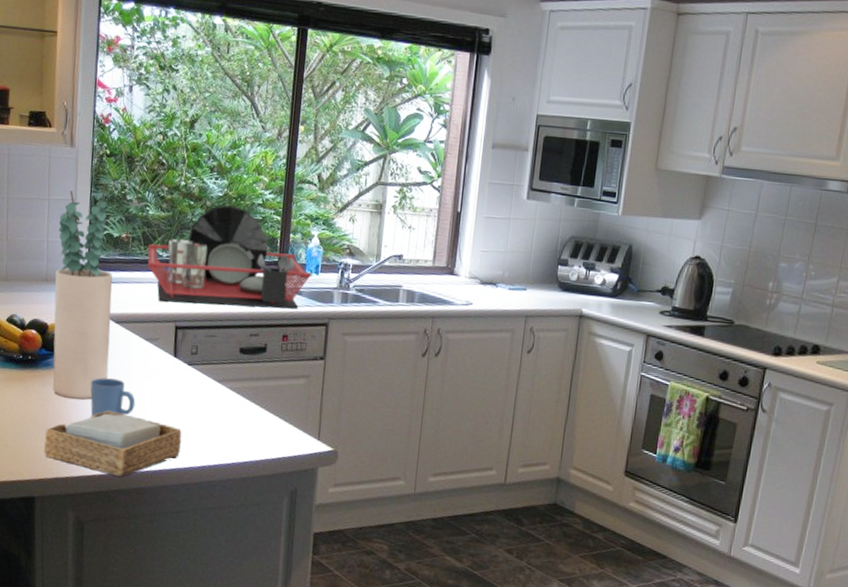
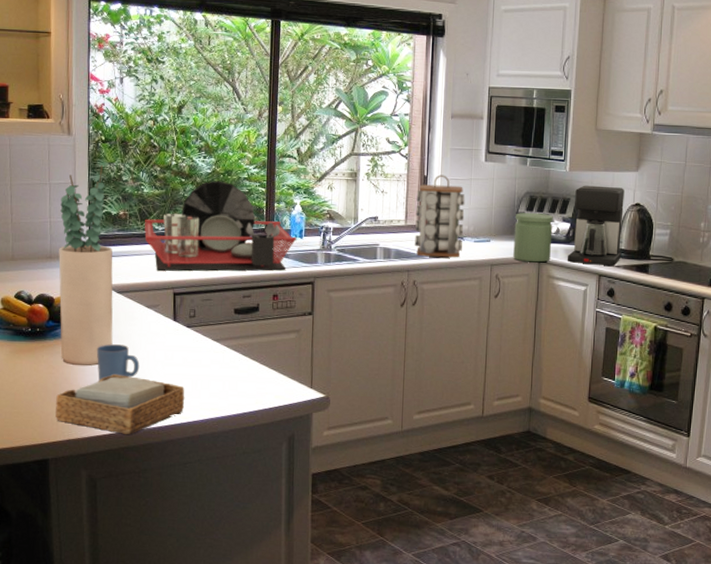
spice rack: none [441,211,502,306] -> present [414,174,465,258]
jar: none [551,259,600,317] -> present [513,213,553,263]
coffee maker: none [613,232,684,326] -> present [568,185,625,267]

